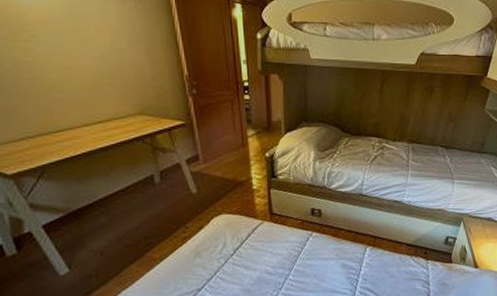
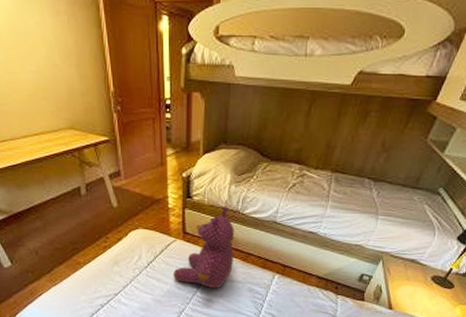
teddy bear: none [262,182,324,270] -> present [173,206,234,289]

